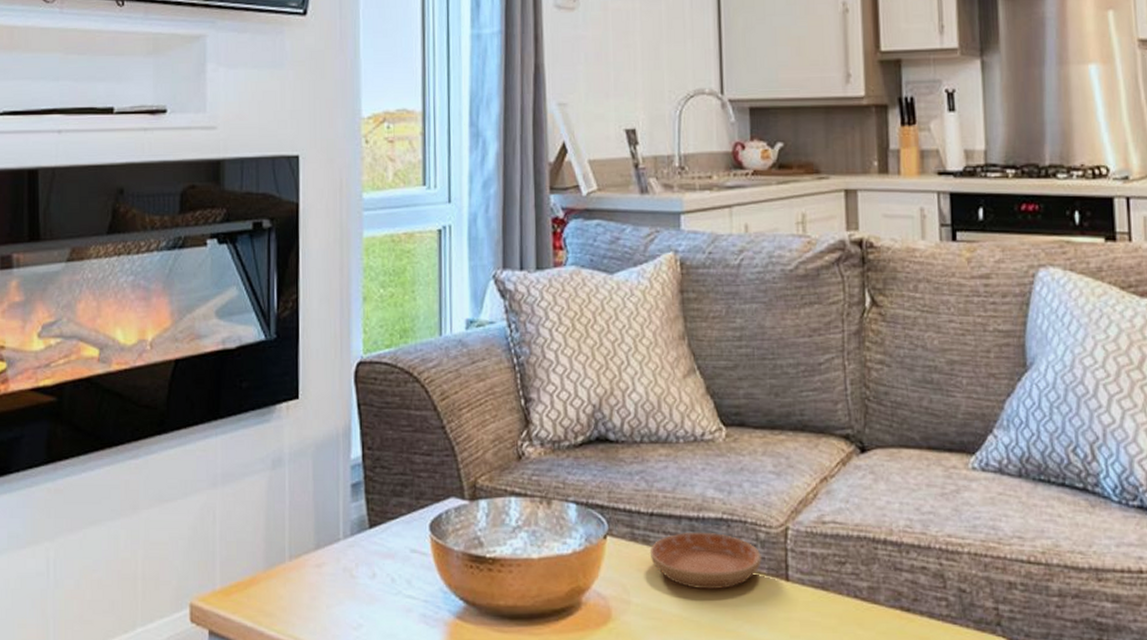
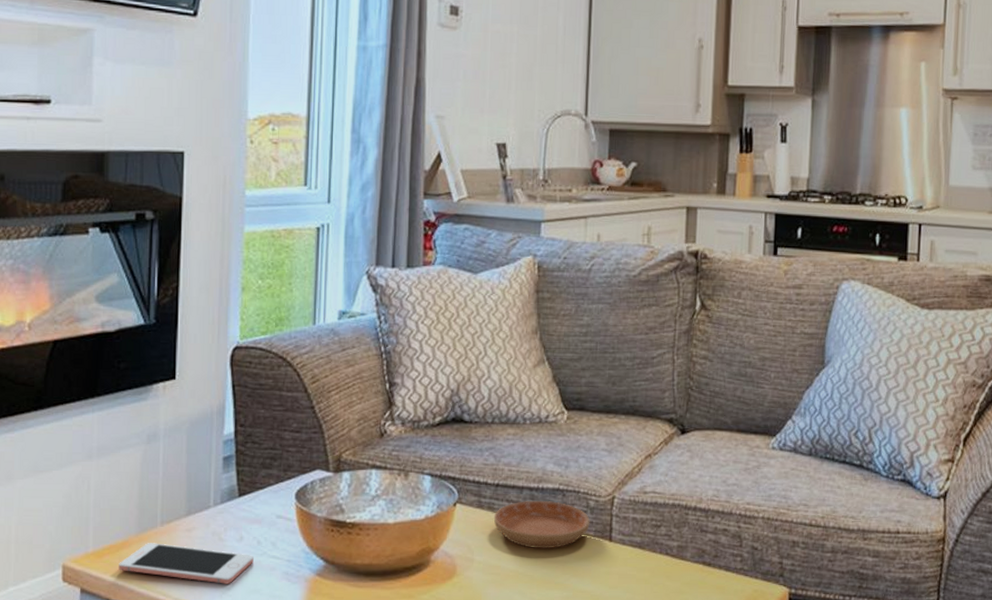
cell phone: none [247,580,388,627] -> present [119,543,254,584]

